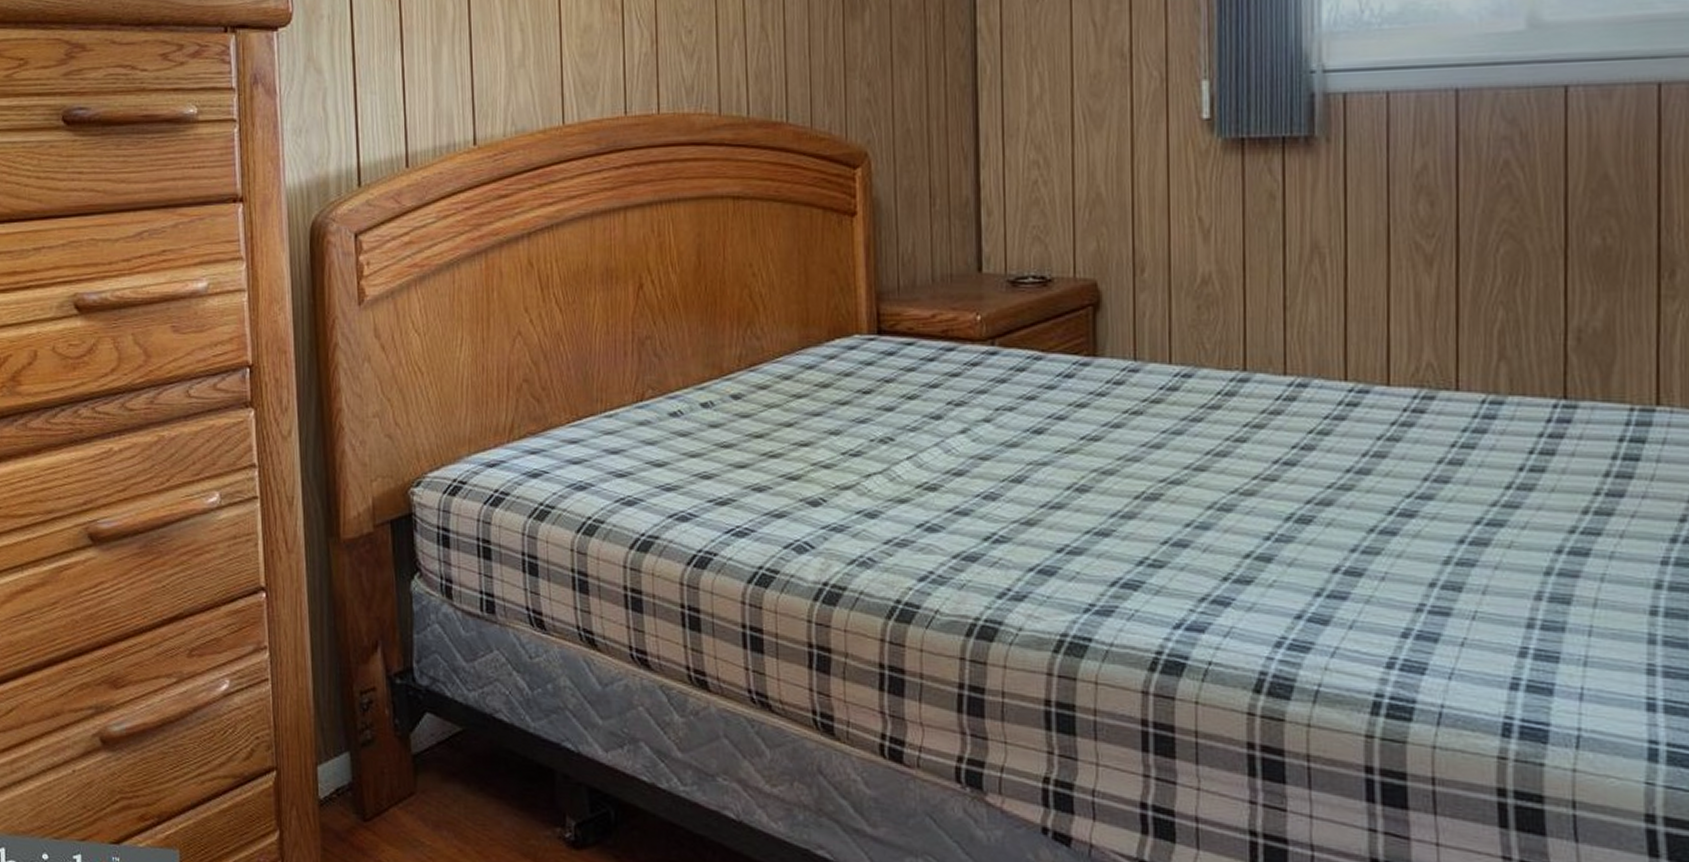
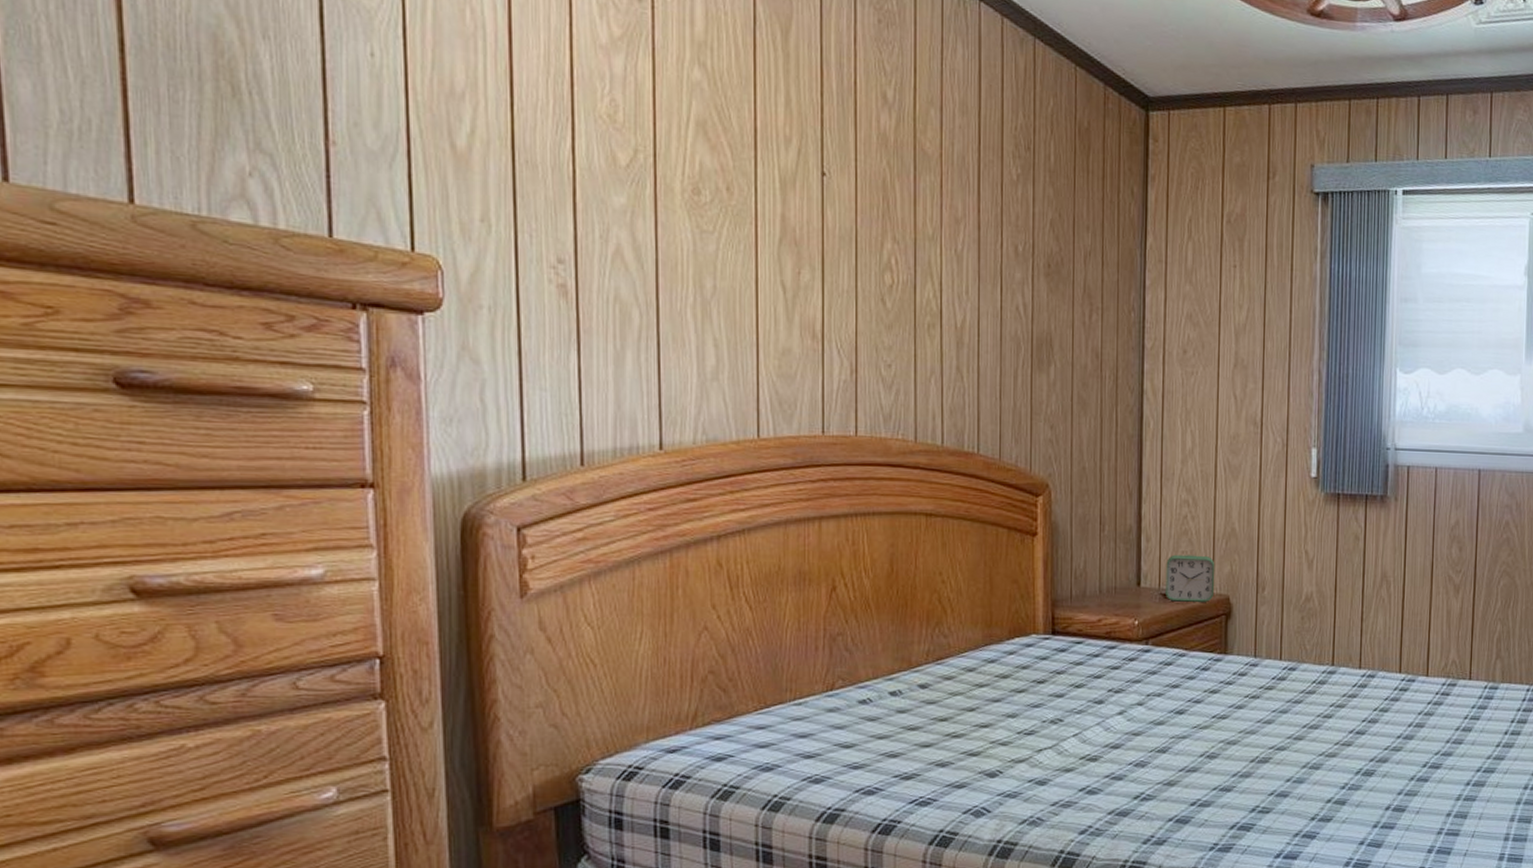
alarm clock: none [1013,230,1077,290] -> present [1166,554,1215,602]

